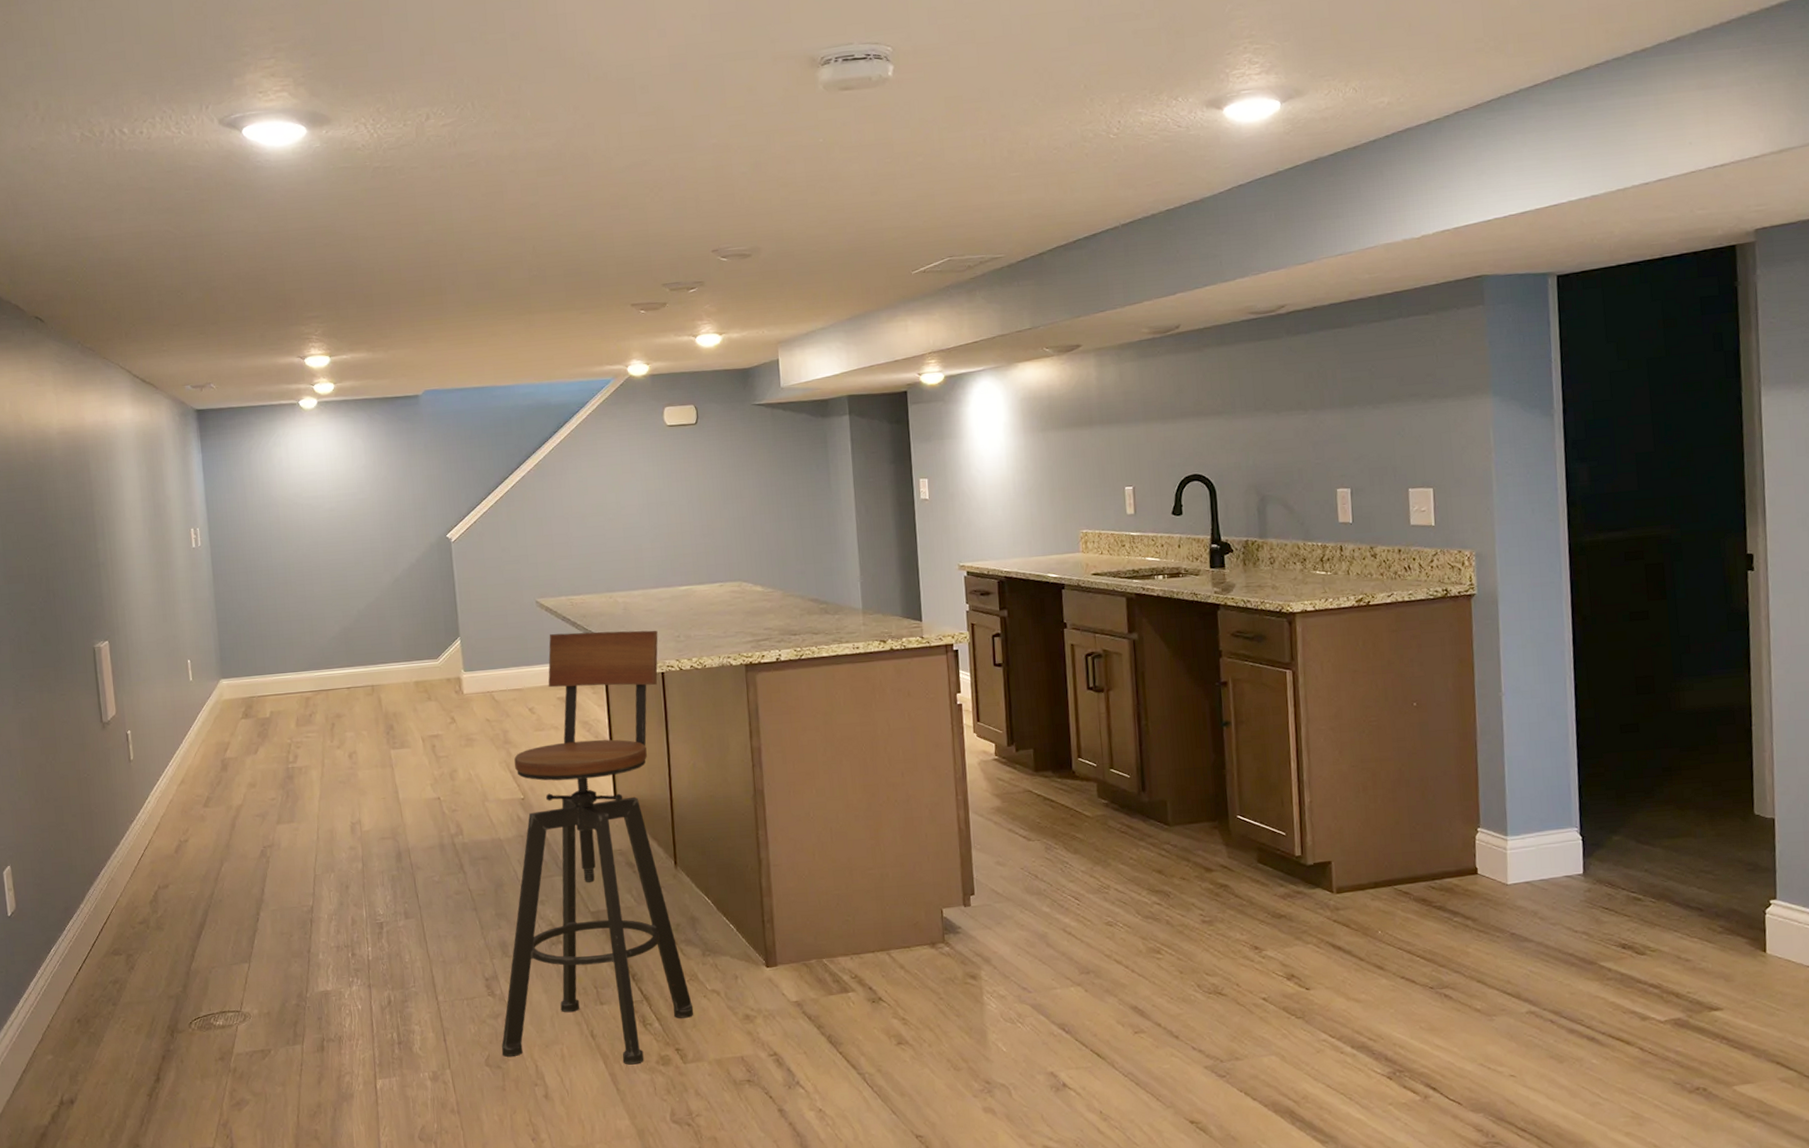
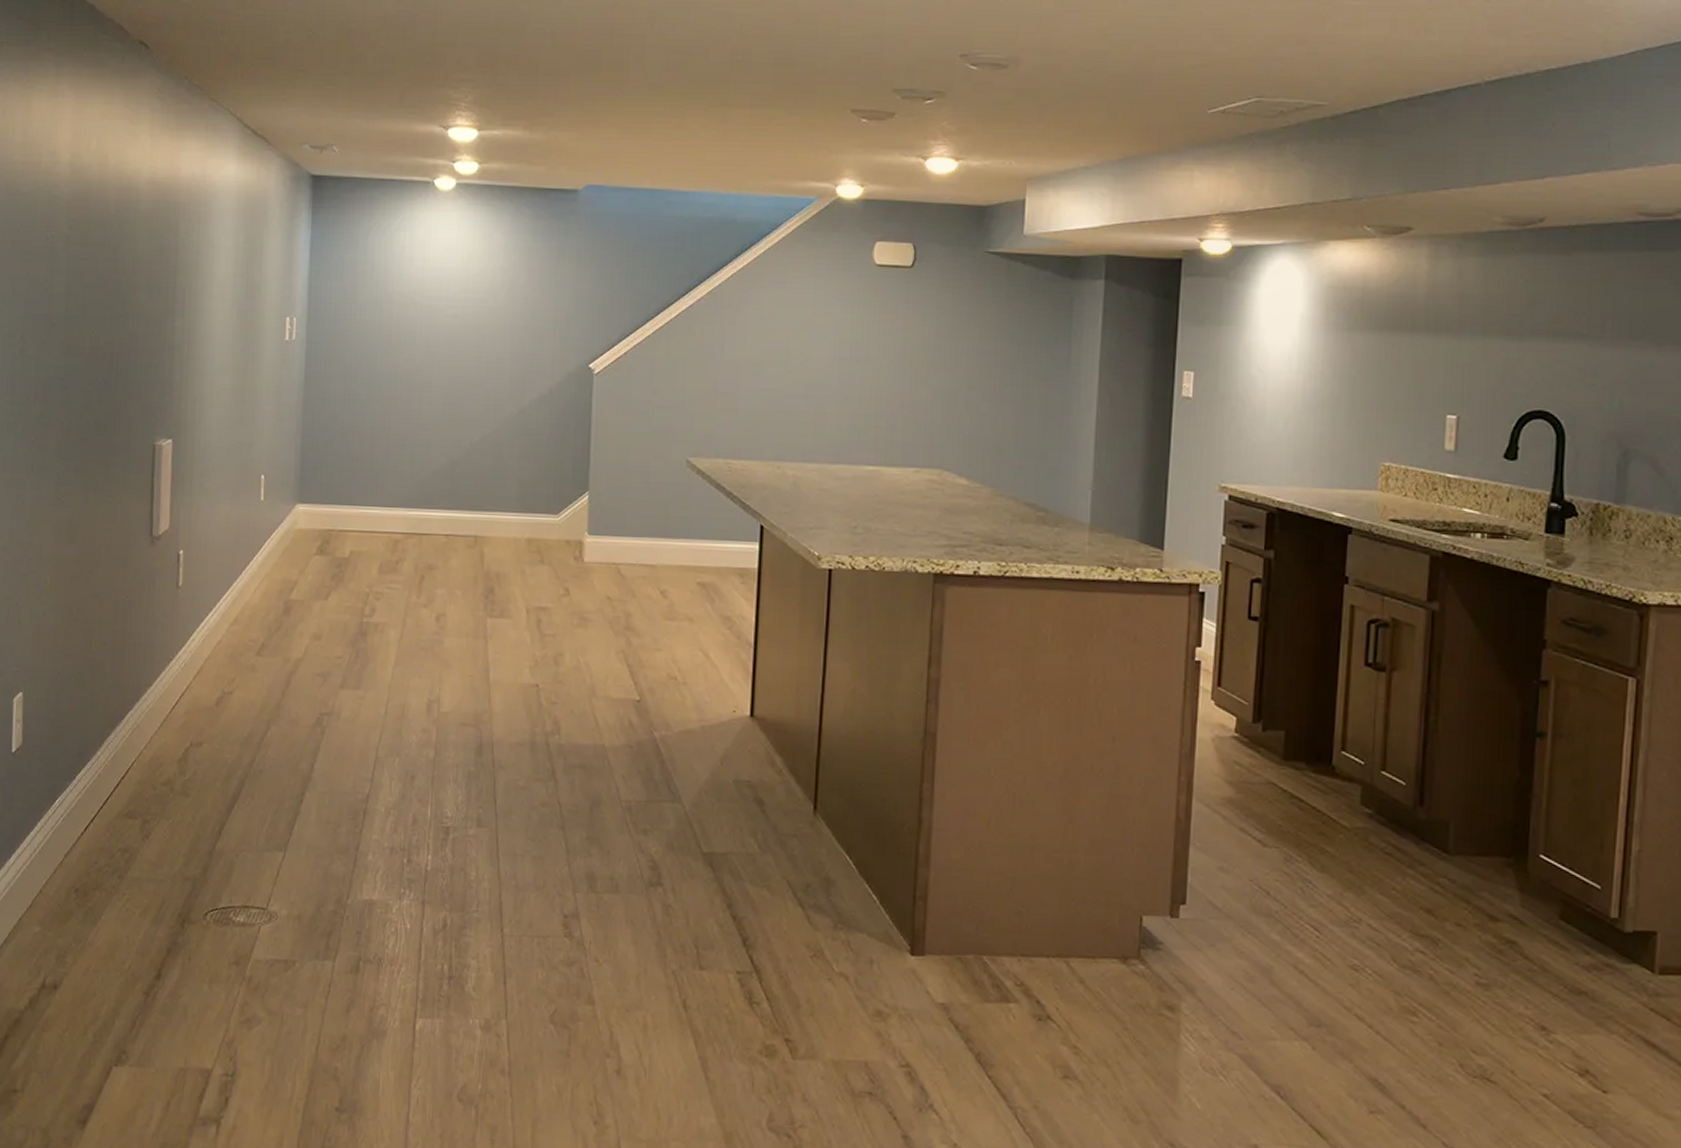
bar stool: present [502,630,694,1065] -> none [572,502,831,1051]

